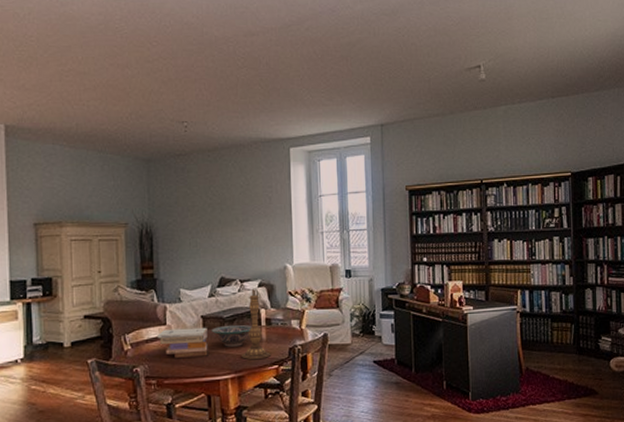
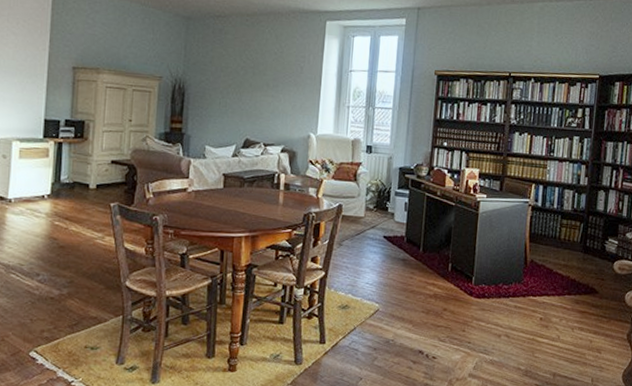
books: present [157,327,208,358] -> none [179,182,228,213]
bowl: present [211,324,253,347] -> none [231,185,271,207]
candlestick: present [241,288,271,360] -> none [257,153,285,222]

